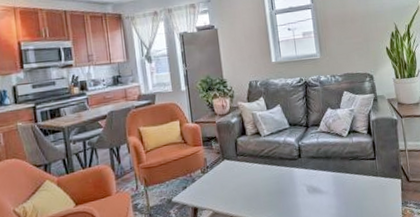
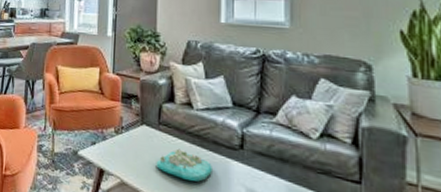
decorative tray: none [239,171,282,195] -> present [156,148,212,182]

